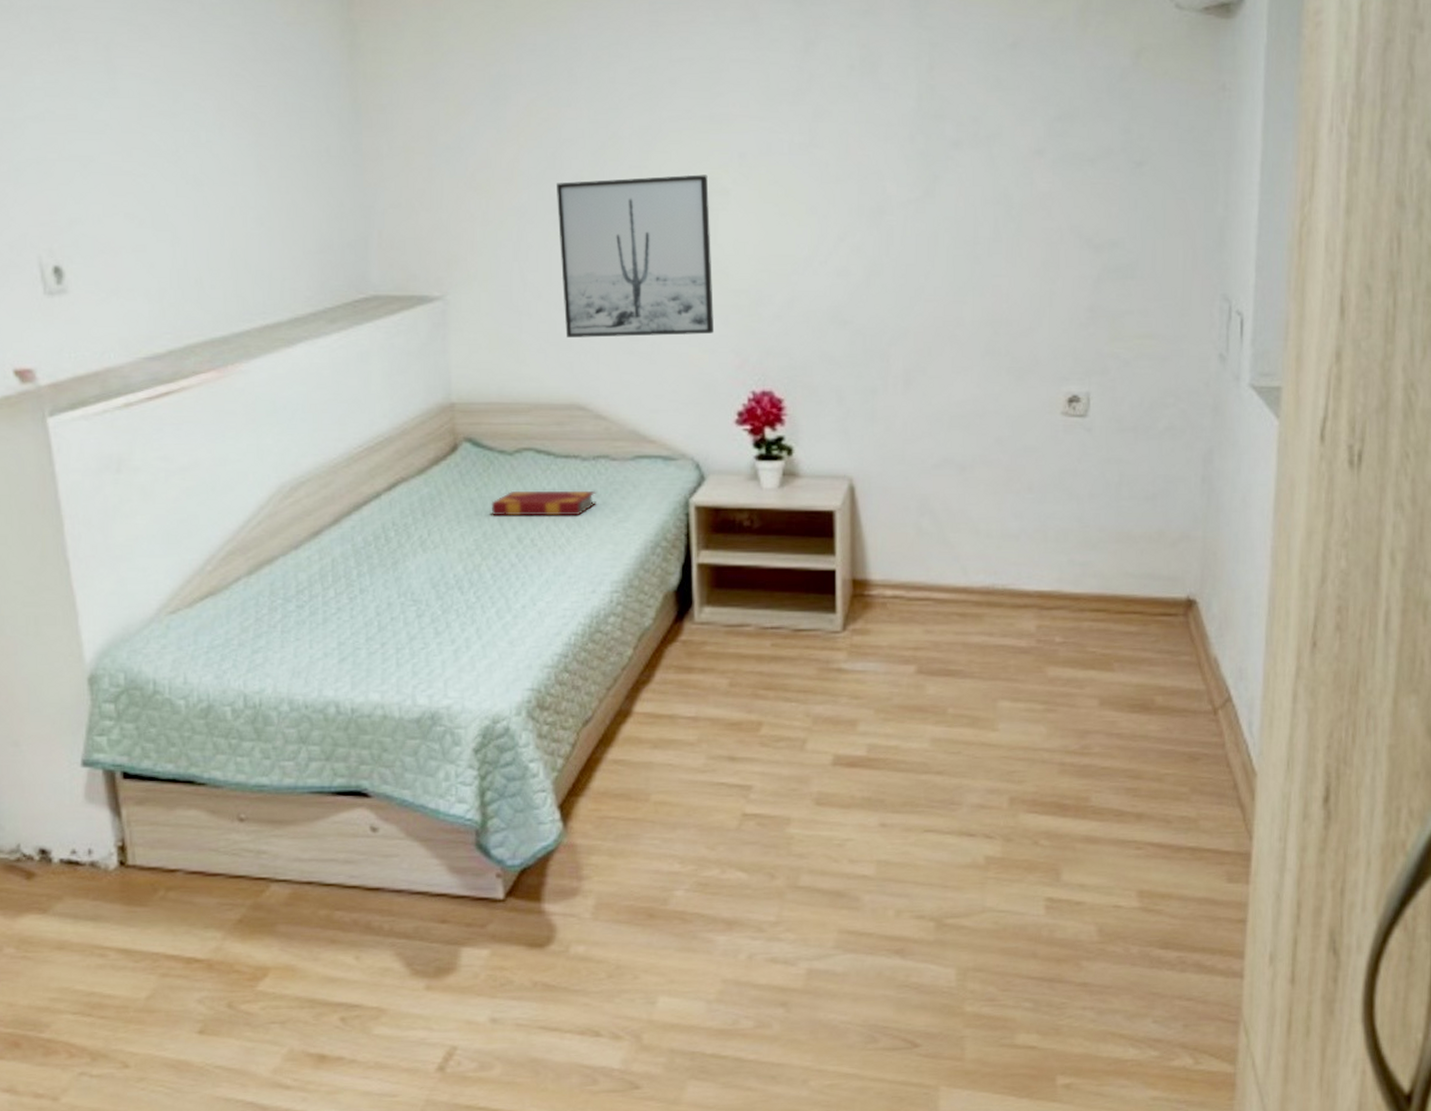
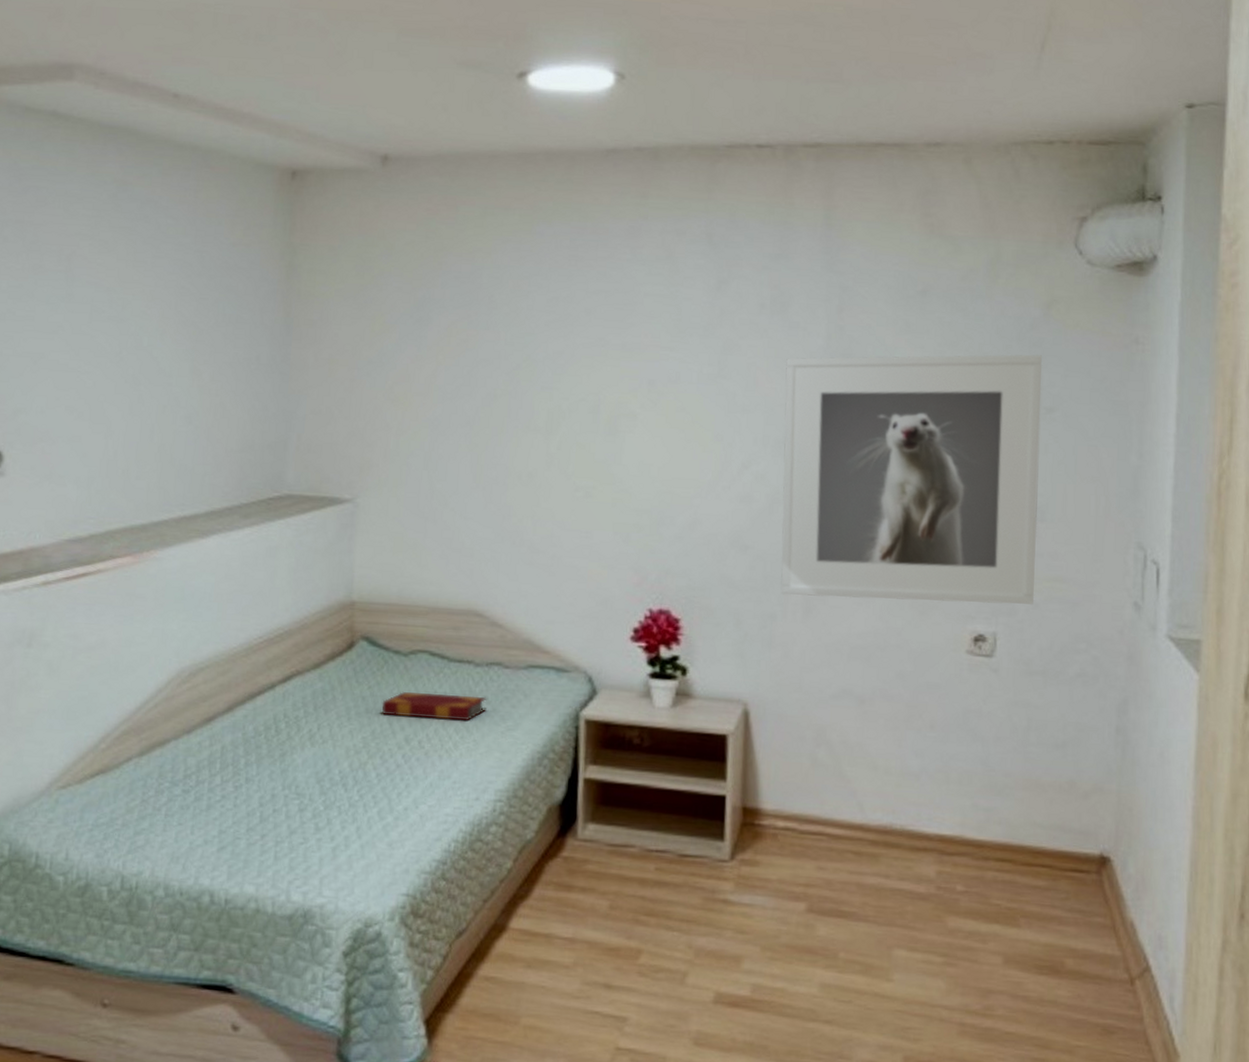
wall art: present [557,174,714,338] -> none [468,397,617,551]
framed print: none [877,106,1131,368] -> present [780,354,1042,605]

